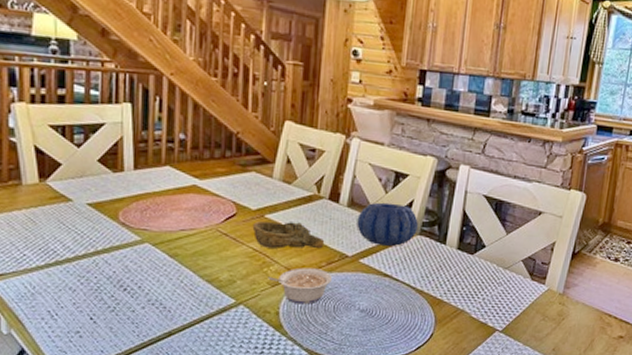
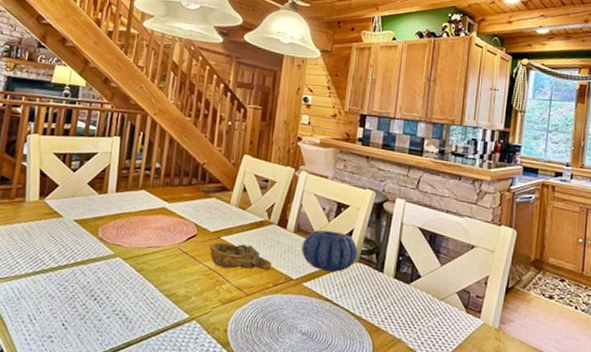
legume: present [268,268,333,305] -> none [219,287,278,324]

